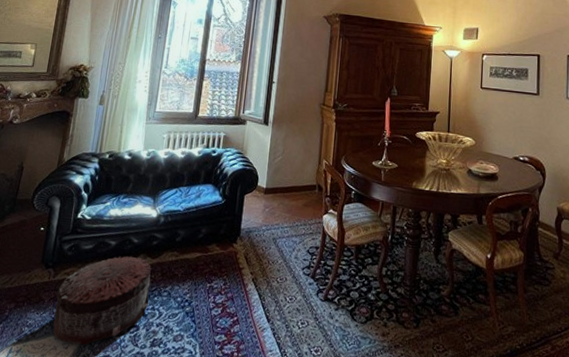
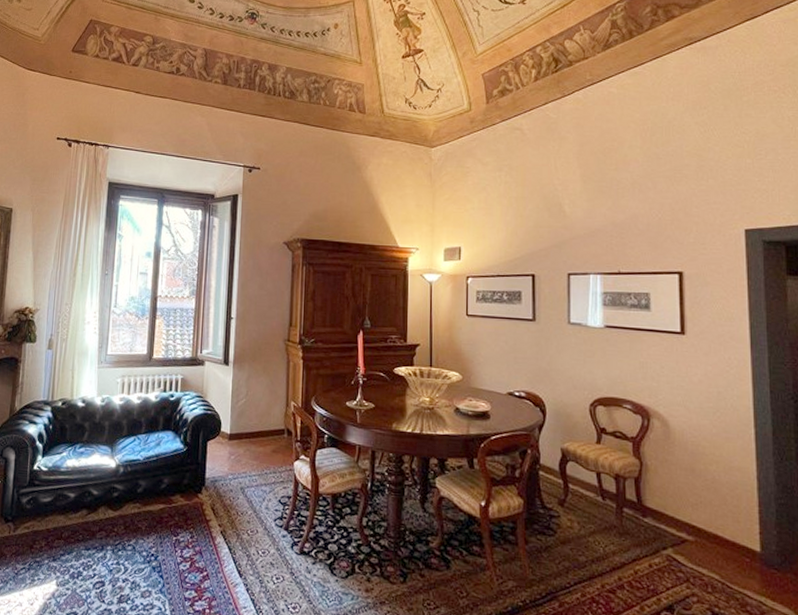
pouf: present [52,255,152,346] -> none [17,508,115,602]

